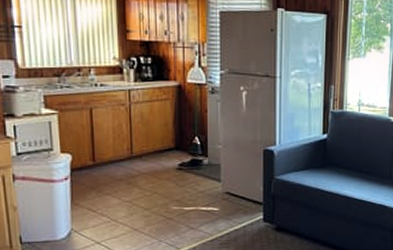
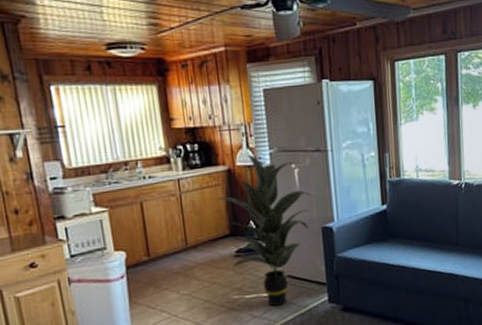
indoor plant: none [163,73,259,220] -> present [215,154,314,307]

